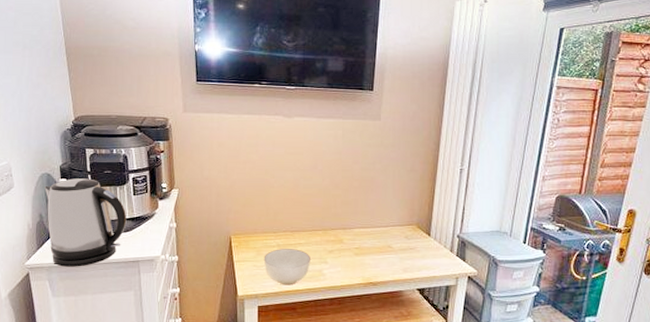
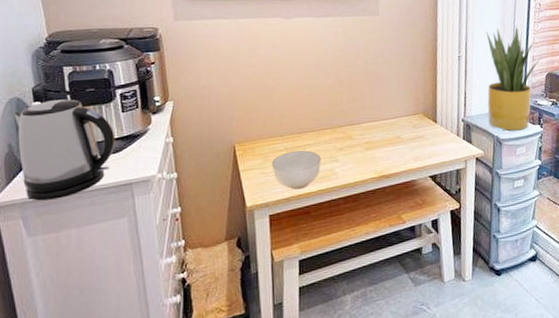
planter: none [486,141,554,254] -> present [486,25,542,131]

